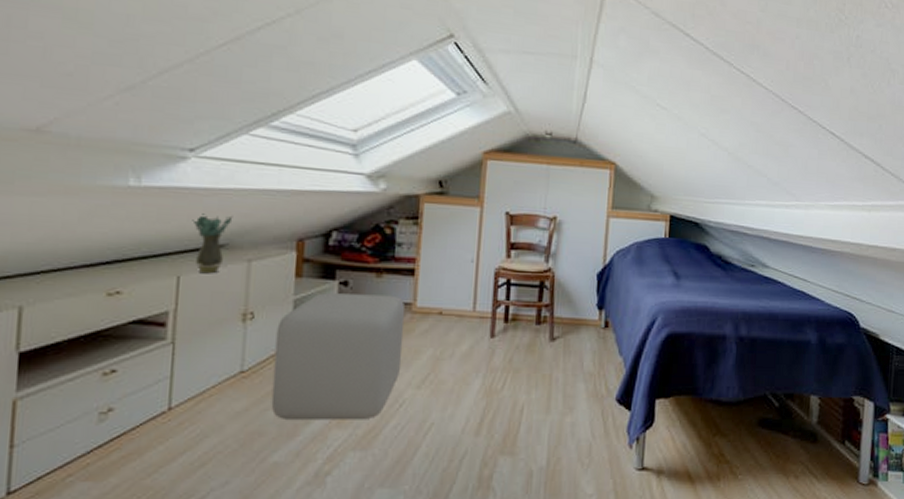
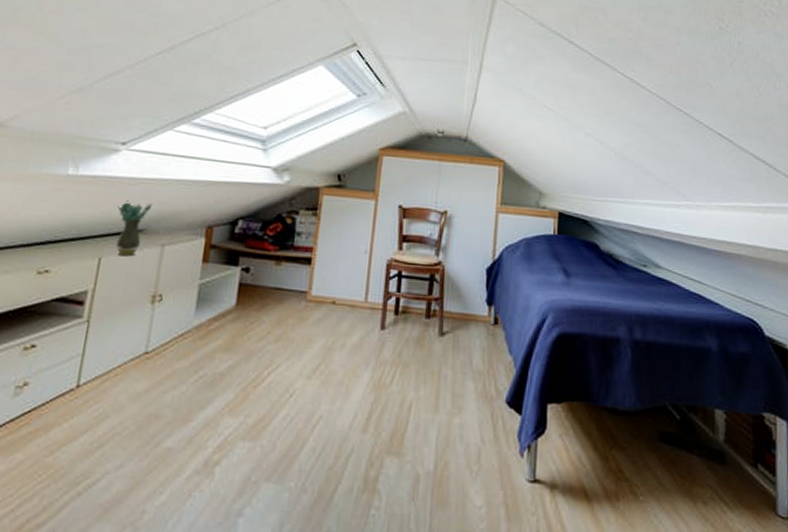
pouf: present [271,293,406,420] -> none [170,278,301,409]

